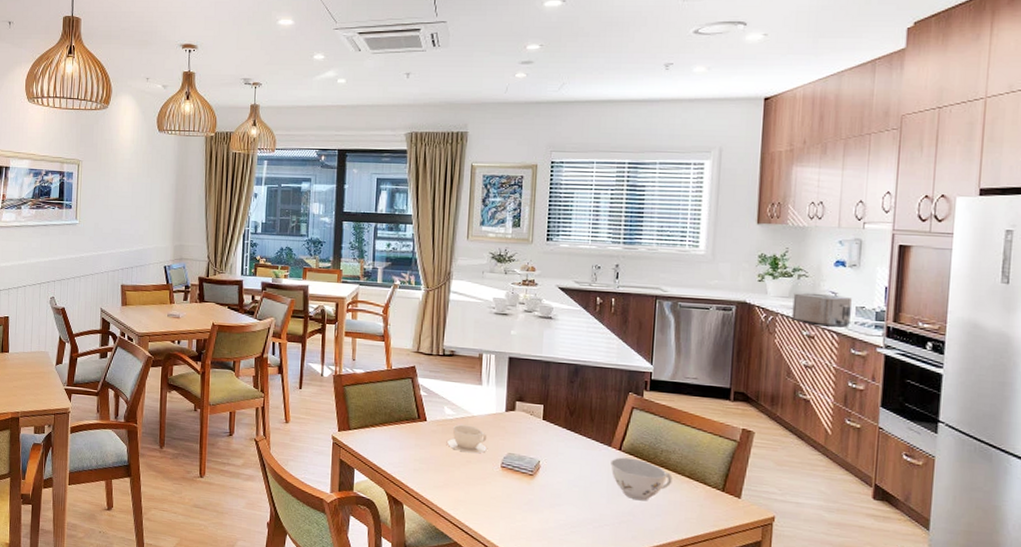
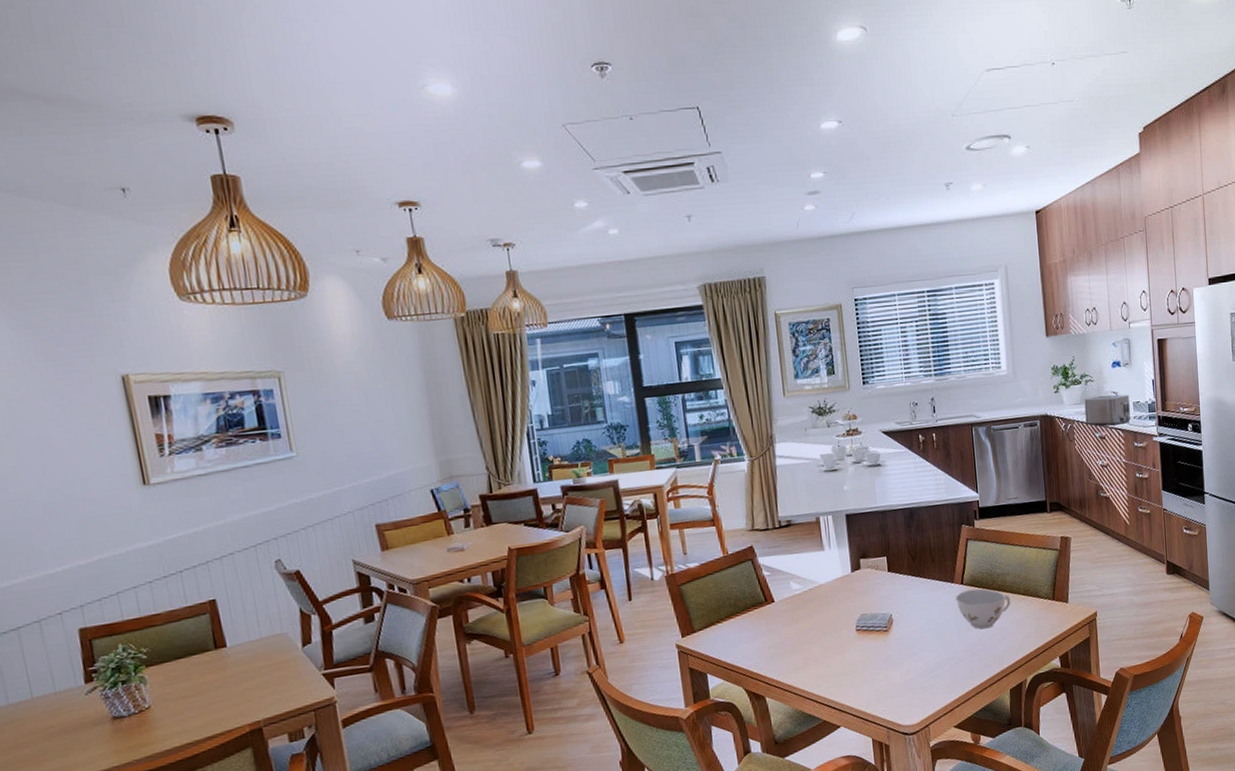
teacup: present [446,424,488,454] -> none [798,595,841,626]

